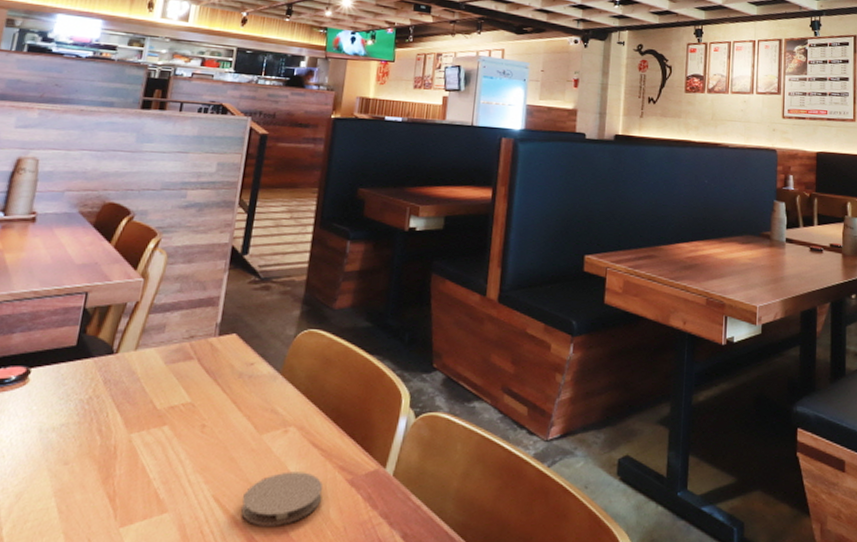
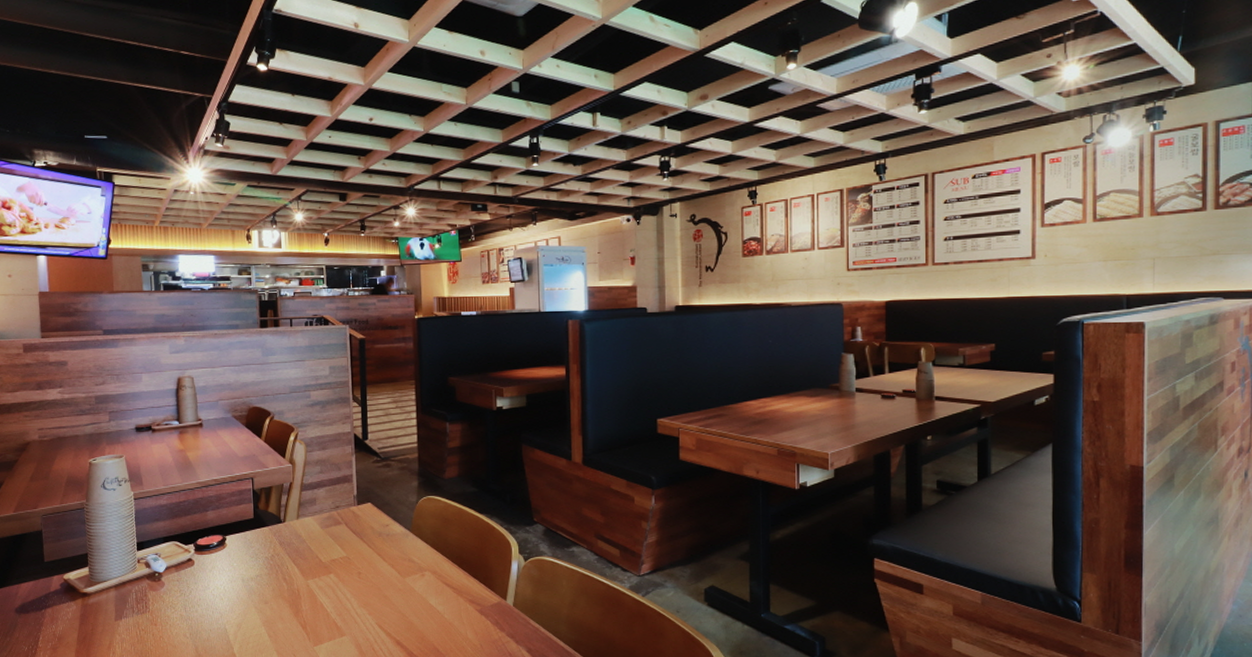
coaster: present [241,471,323,526] -> none [399,605,460,644]

